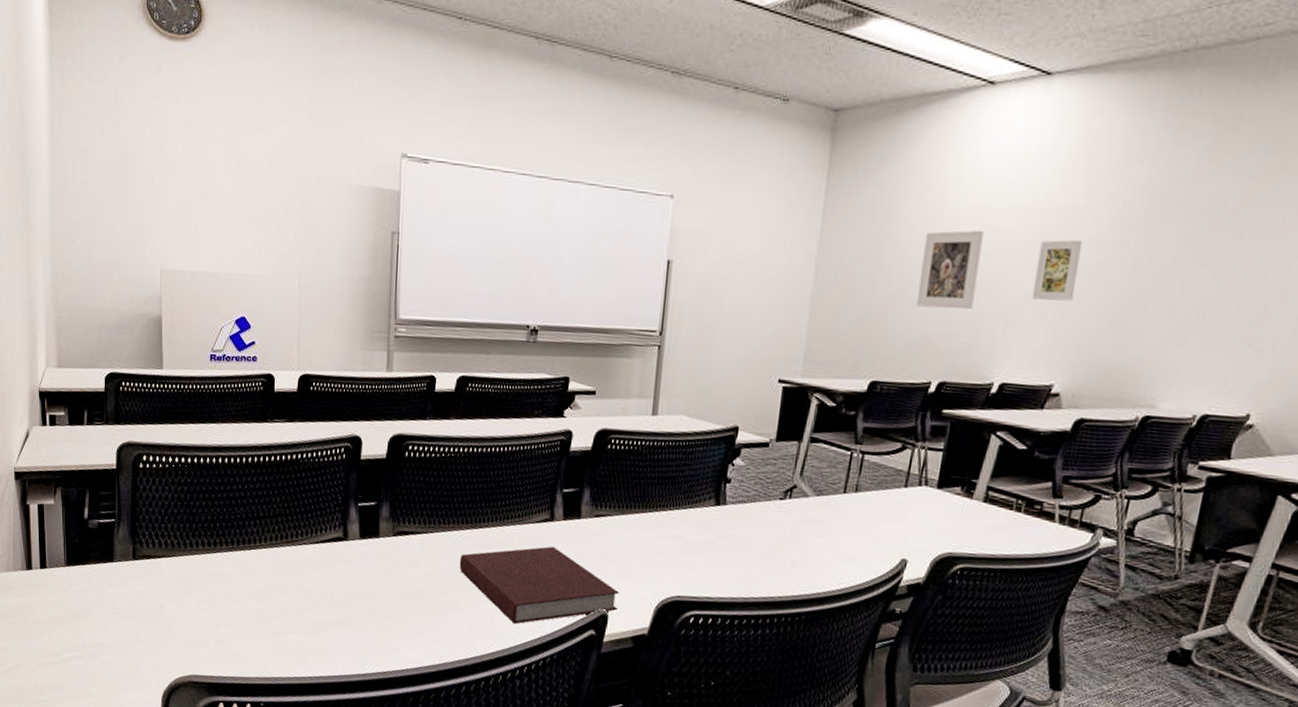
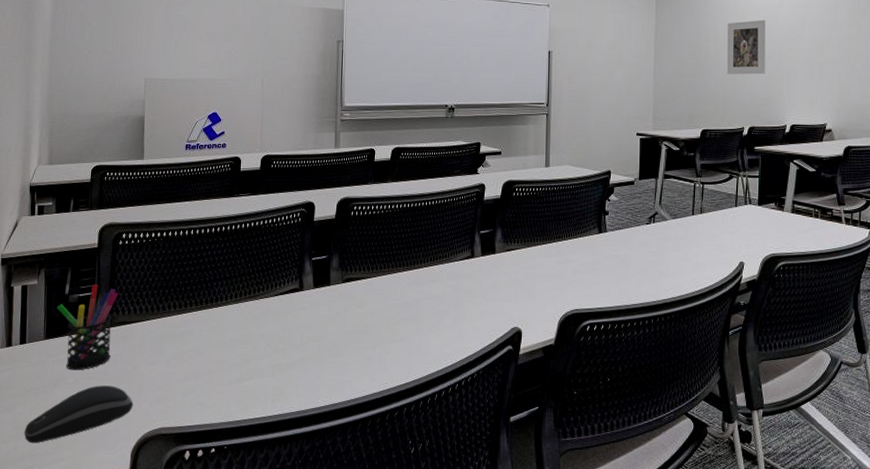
computer mouse: none [50,621,162,675] -> present [24,385,133,444]
pen holder: none [76,510,142,604] -> present [57,285,119,371]
notebook: present [459,546,619,624] -> none [398,278,529,348]
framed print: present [1031,239,1083,301] -> none [803,23,831,66]

